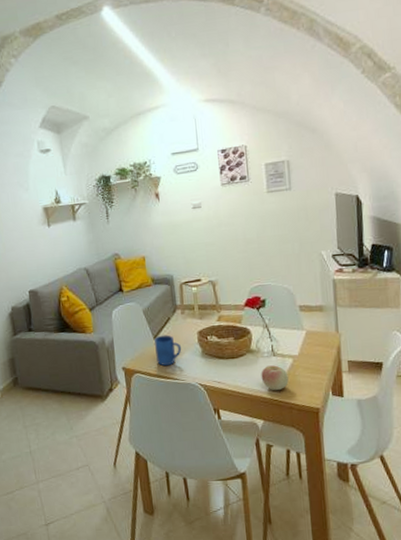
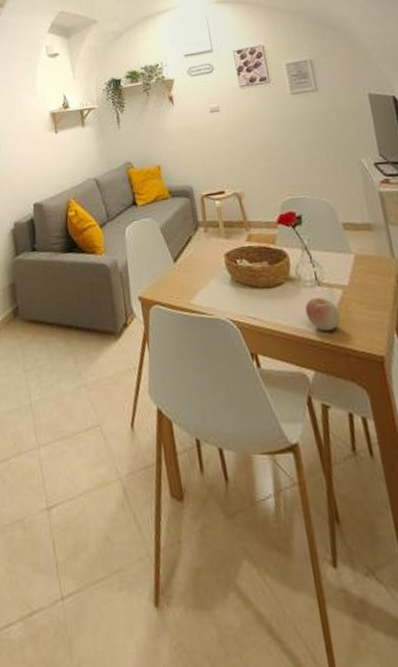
mug: present [154,334,182,366] -> none [174,257,208,297]

